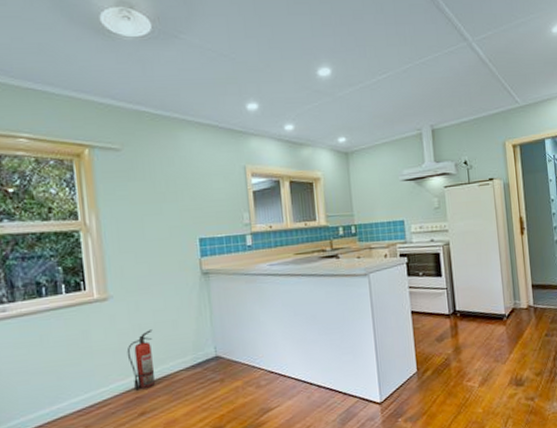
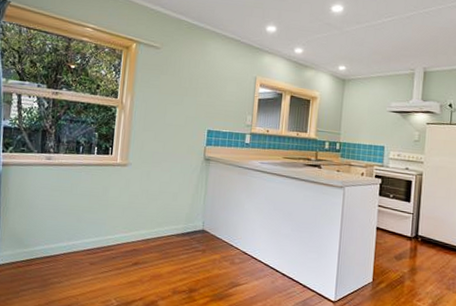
fire extinguisher: present [126,329,156,390] -> none [133,196,157,244]

